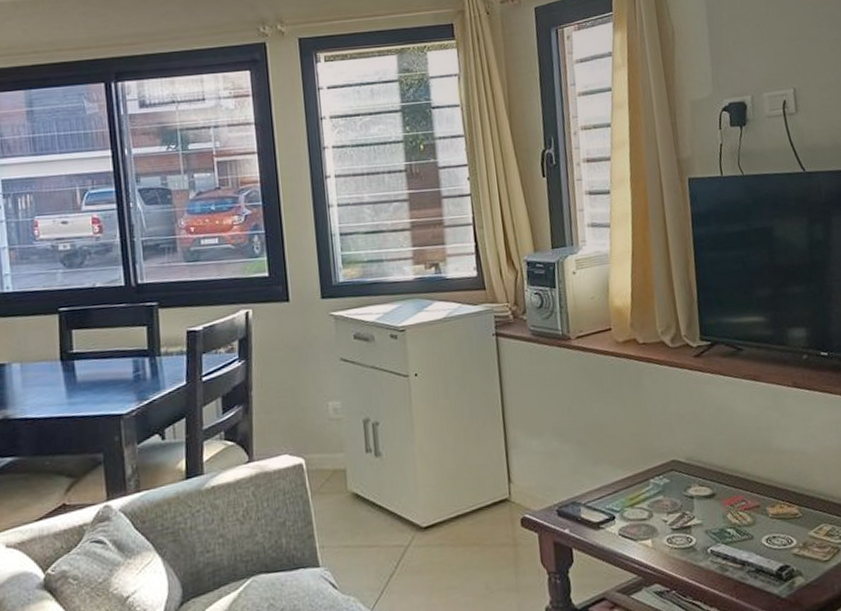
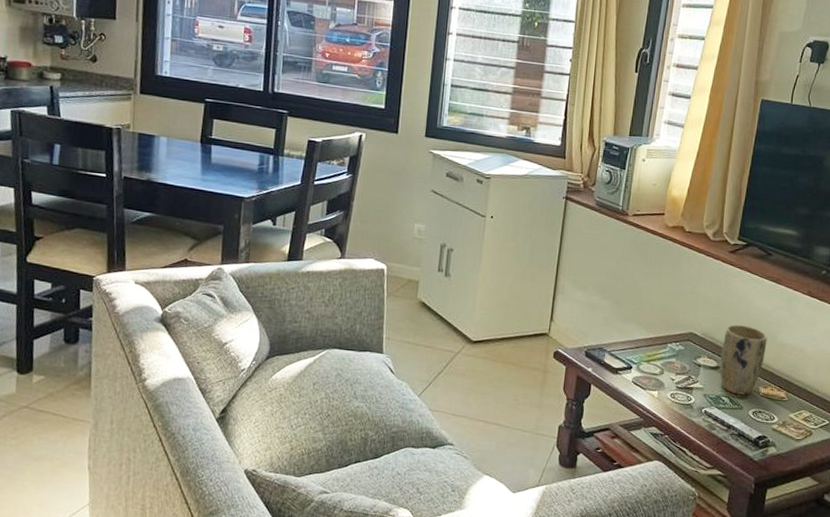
plant pot: none [711,438,764,523] -> present [720,325,767,395]

